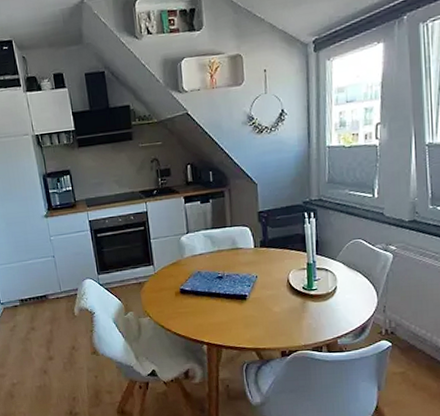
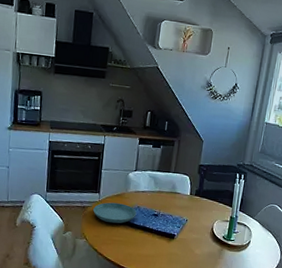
saucer: none [150,271,199,295] -> present [93,202,137,224]

